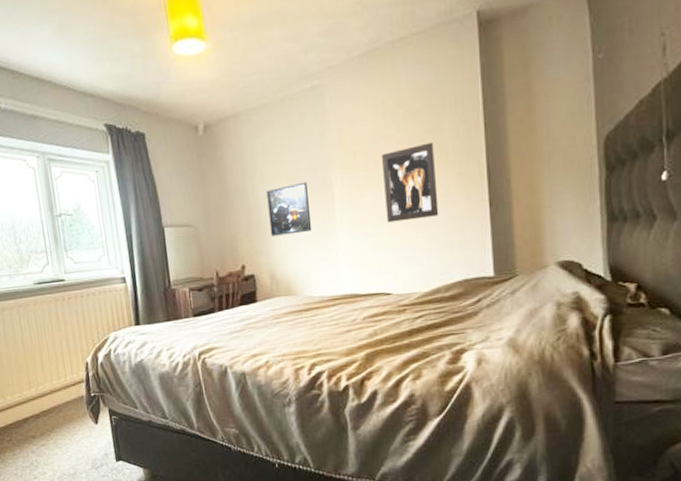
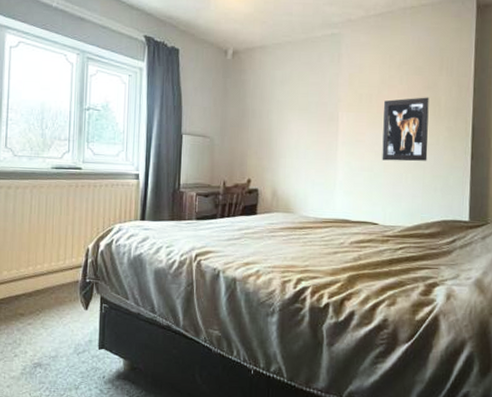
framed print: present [266,181,312,236] -> none [278,113,316,158]

